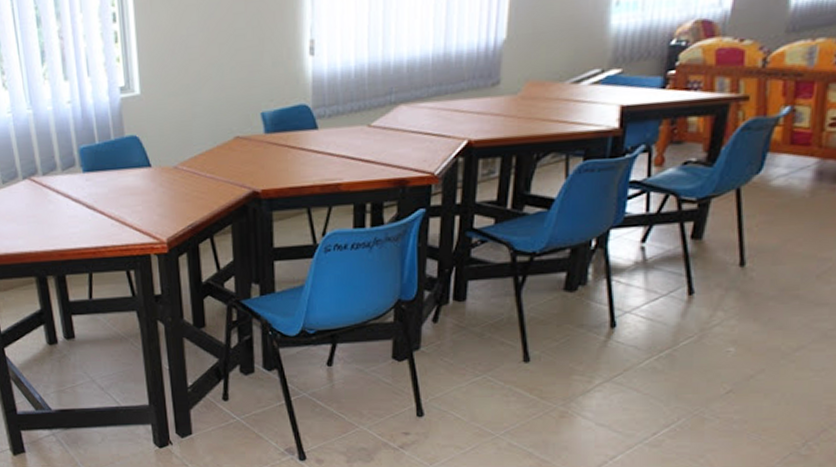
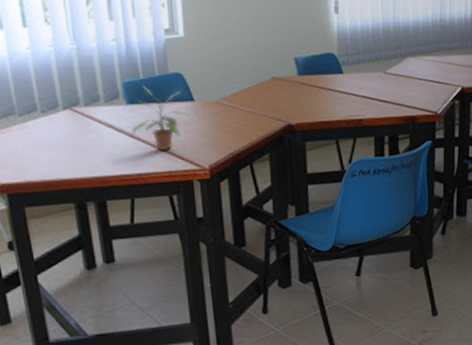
potted plant: none [88,152,147,223] -> present [132,86,190,151]

